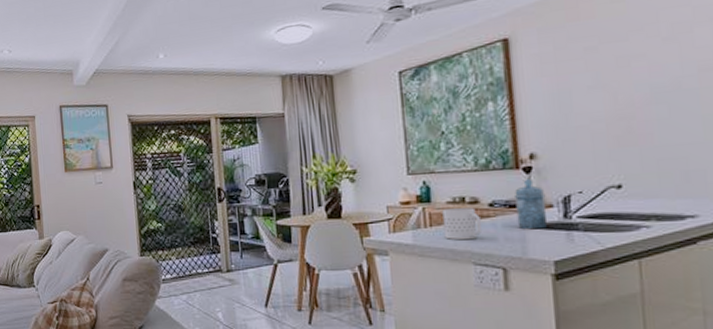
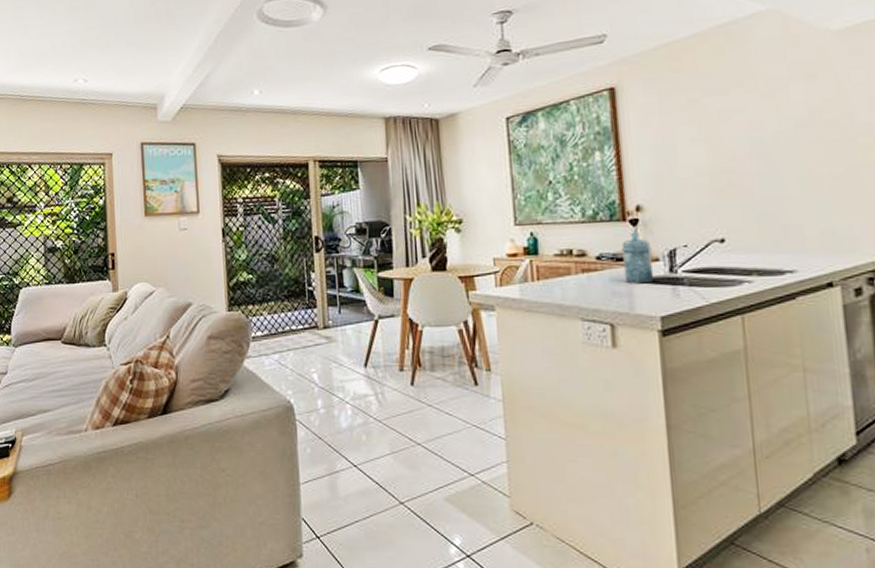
mug: present [442,208,481,241] -> none [550,261,589,295]

